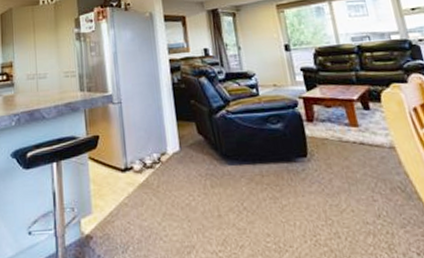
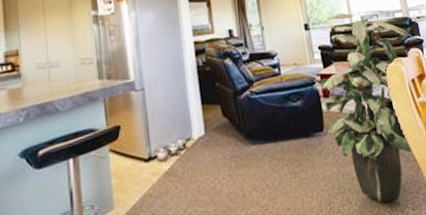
indoor plant: none [295,34,416,242] -> present [314,13,412,203]

